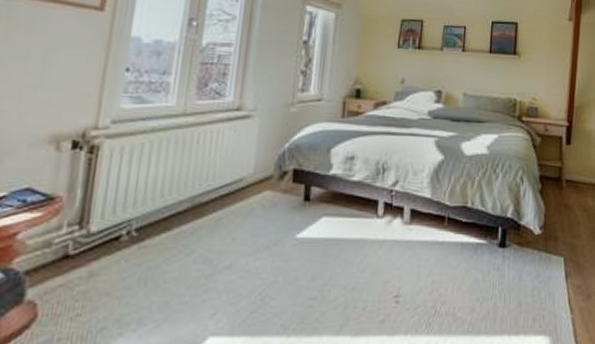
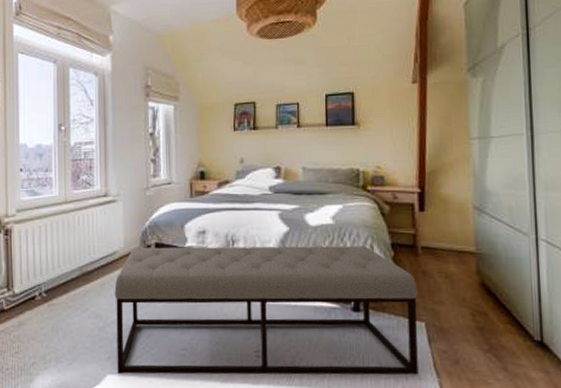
bench: none [223,174,560,335] -> present [114,246,418,375]

